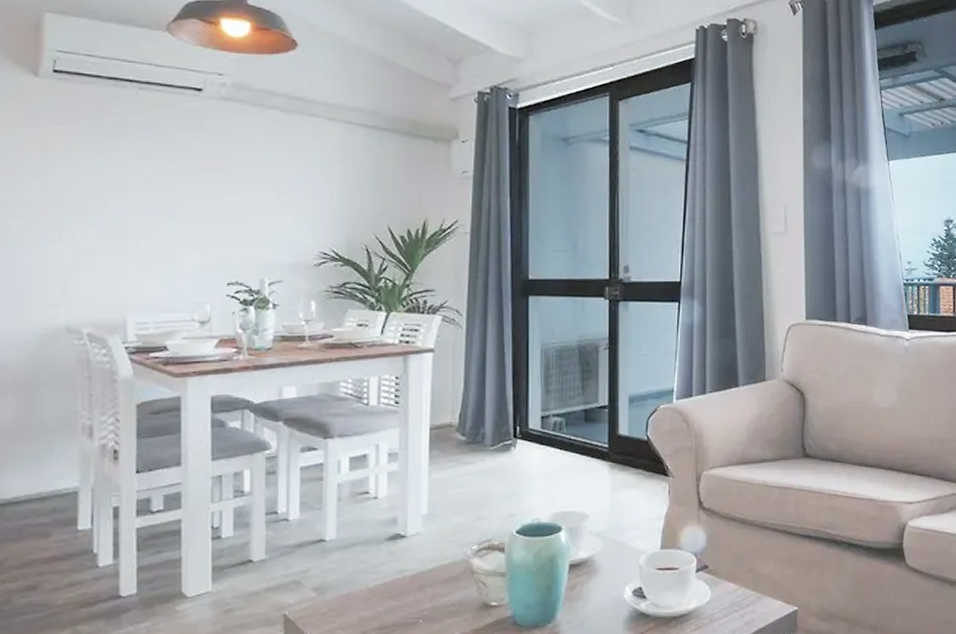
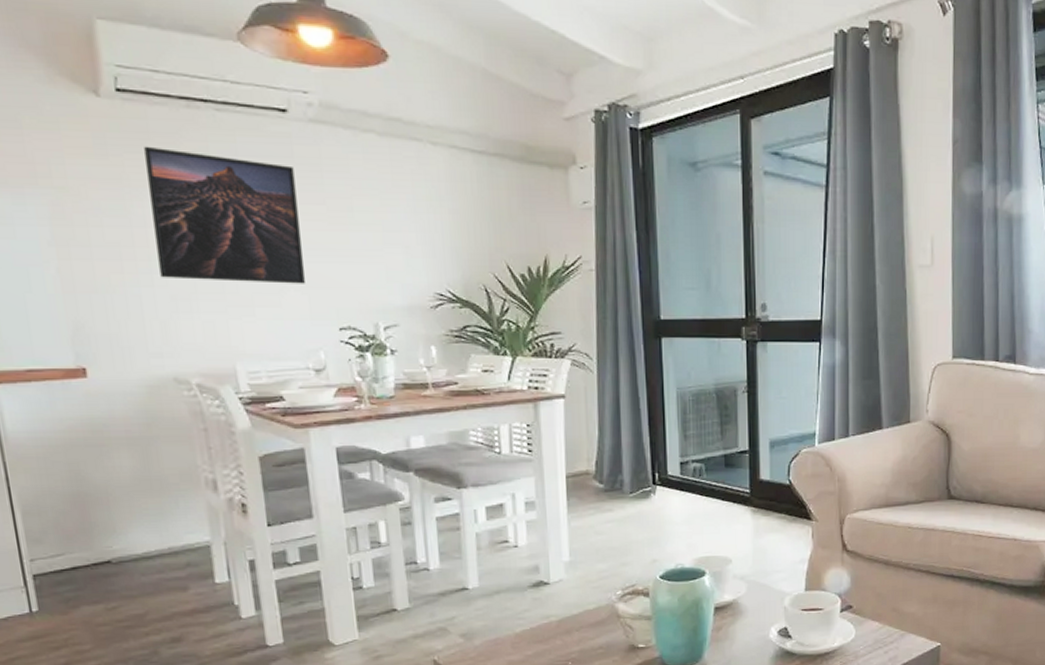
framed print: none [68,119,202,242] -> present [144,146,305,284]

